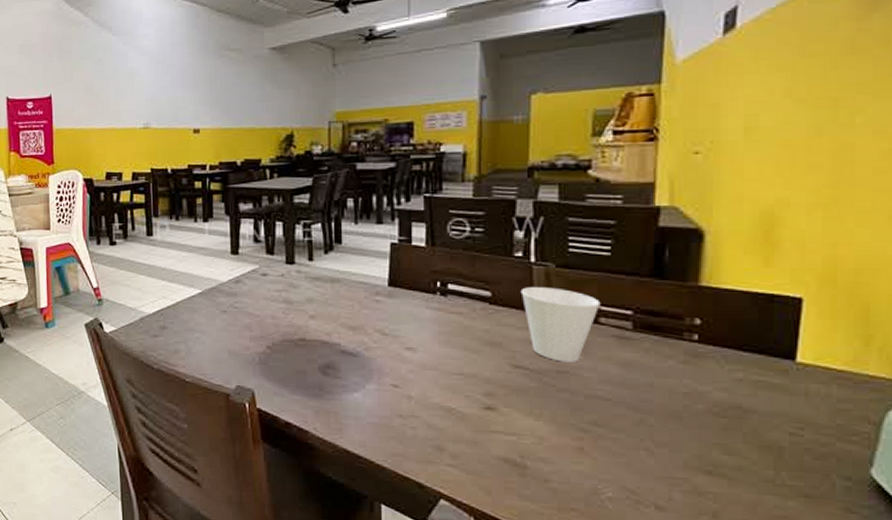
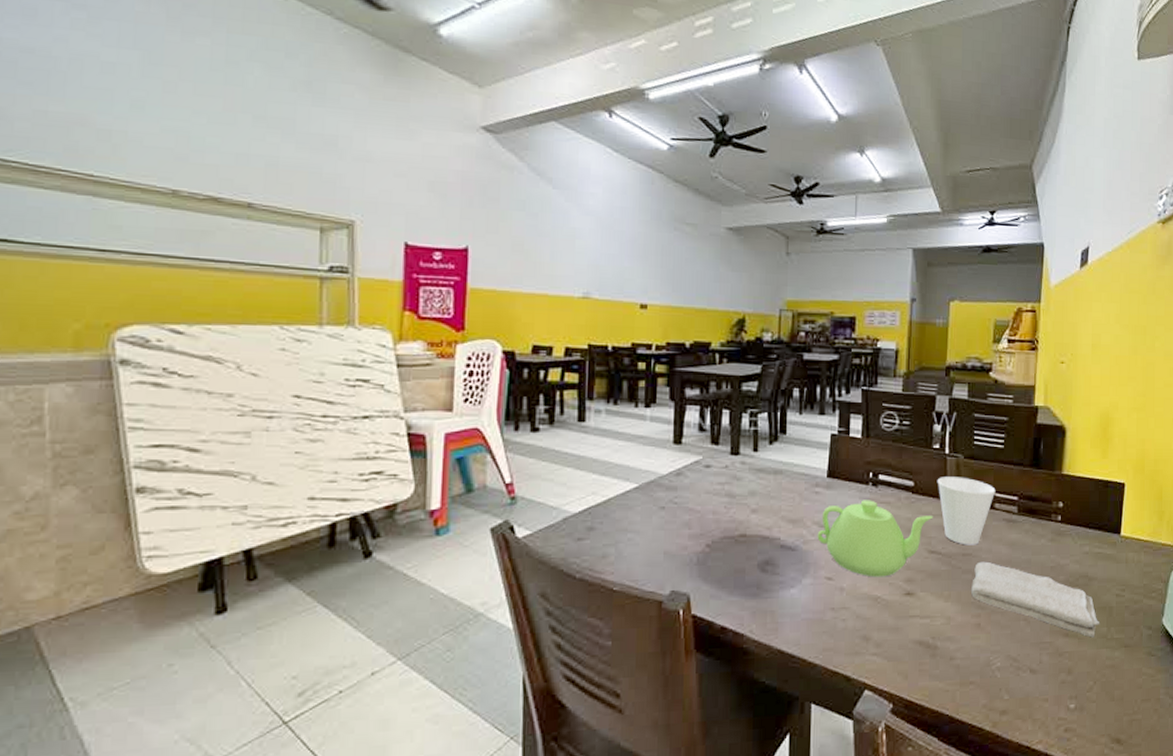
teapot: none [380,309,517,389] -> present [817,500,933,578]
washcloth: none [570,380,762,480] -> present [971,561,1099,638]

